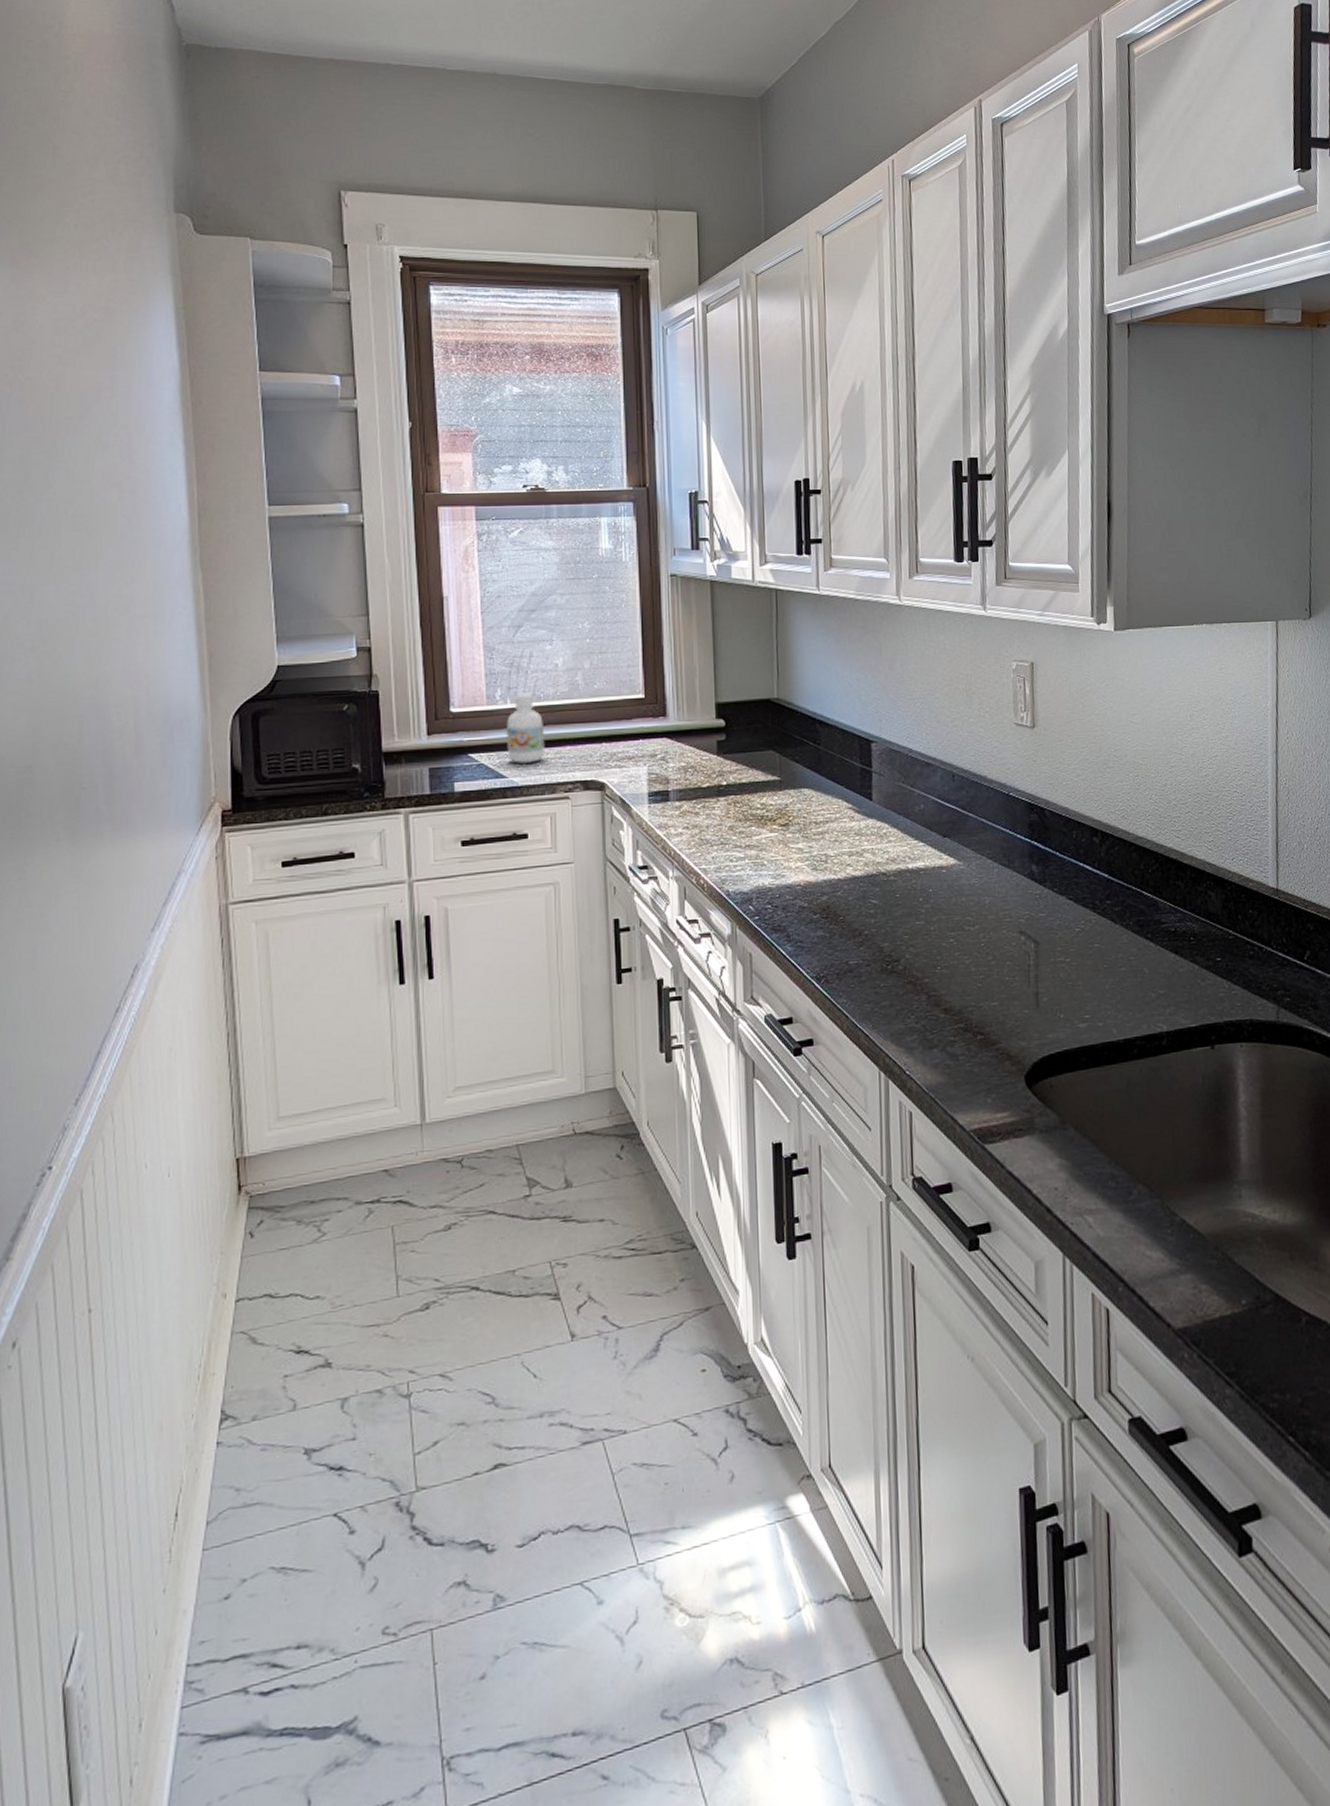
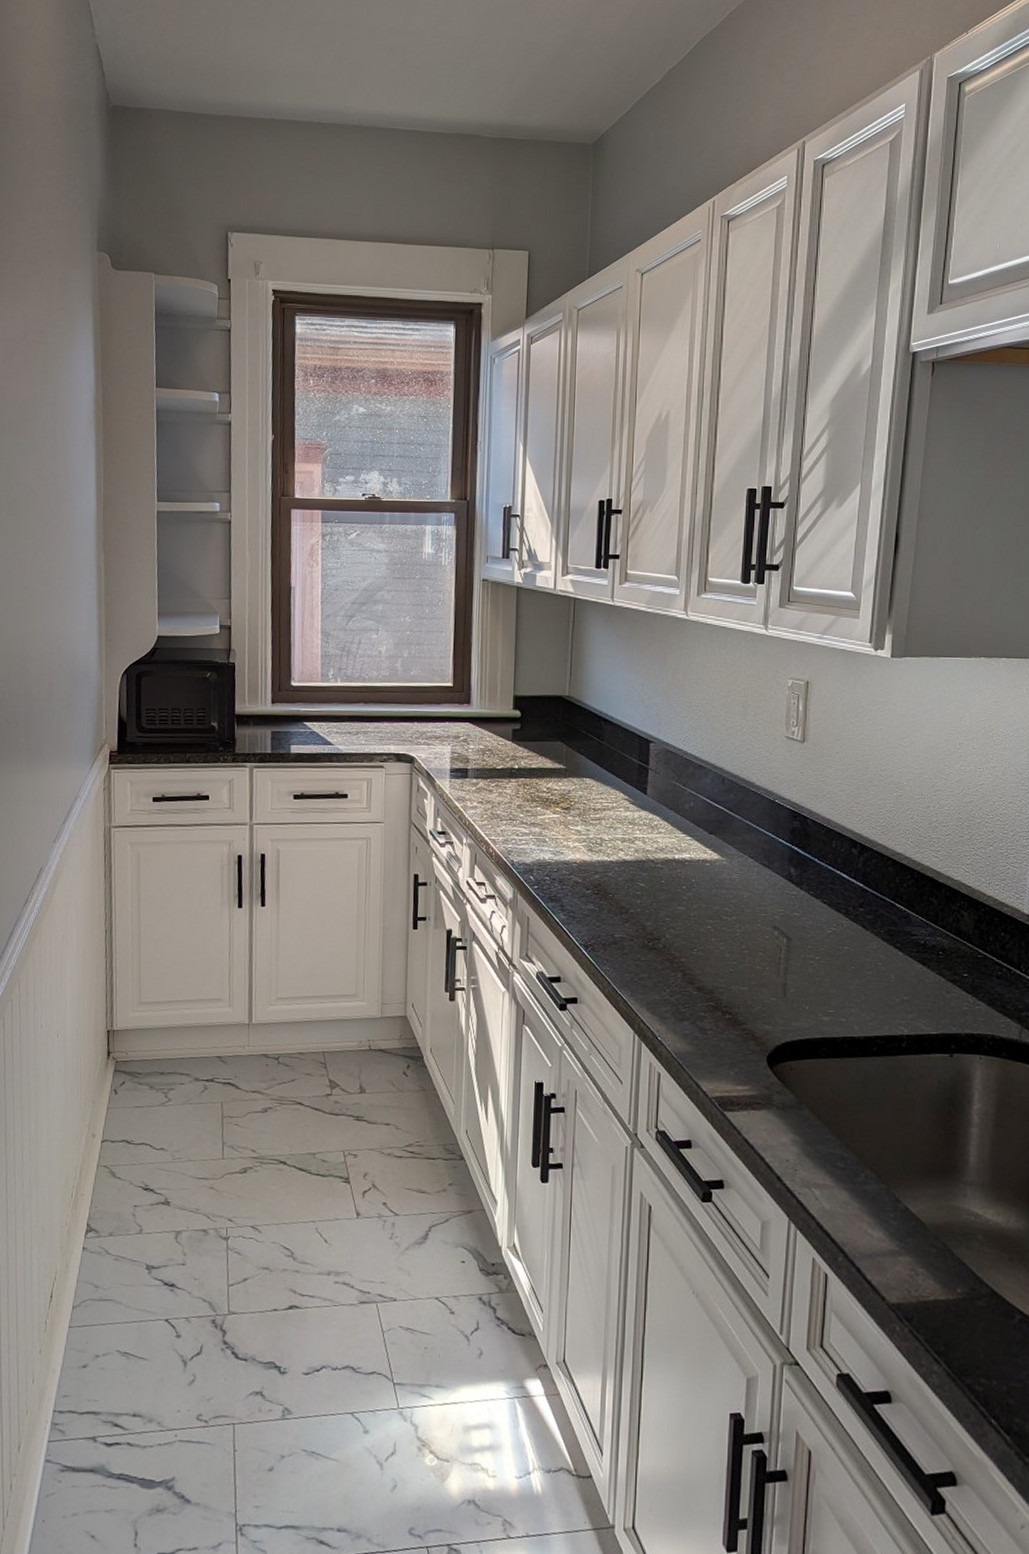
bottle: present [506,693,545,765] -> none [335,674,367,735]

